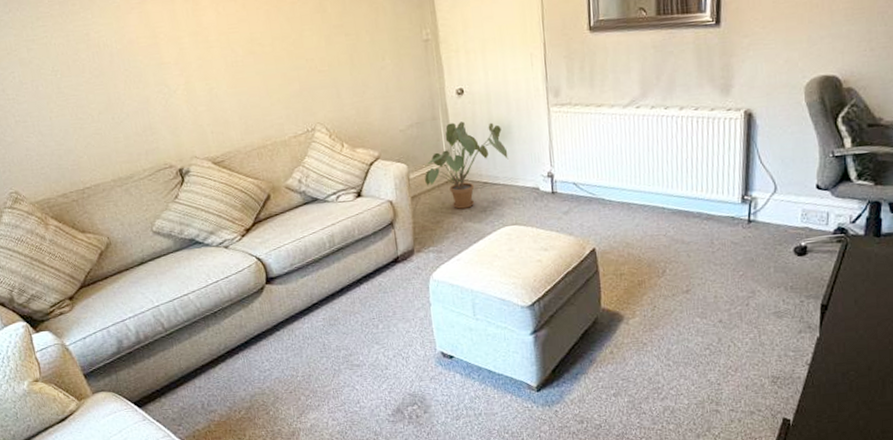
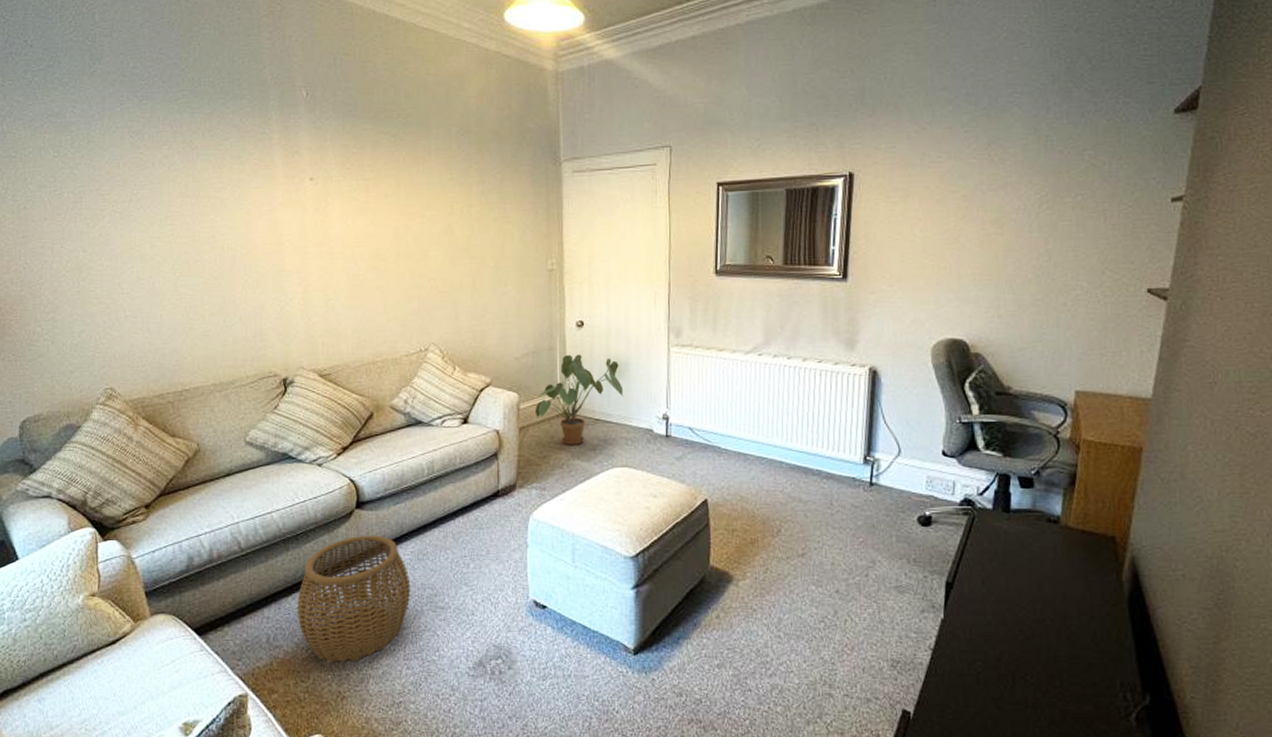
woven basket: none [223,306,328,421] -> present [296,535,411,663]

